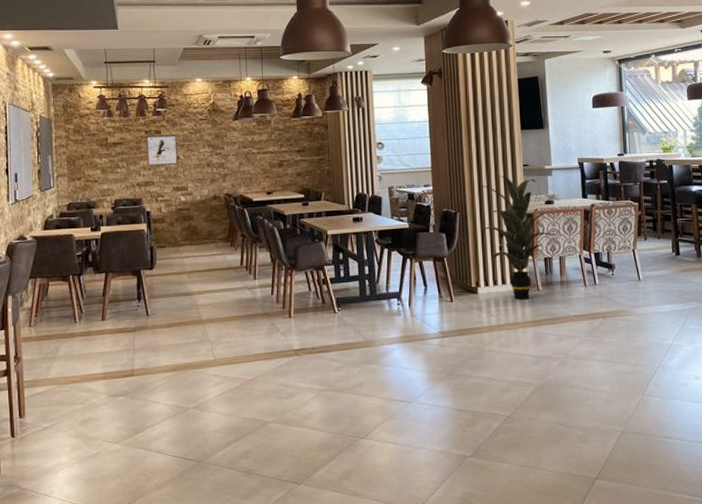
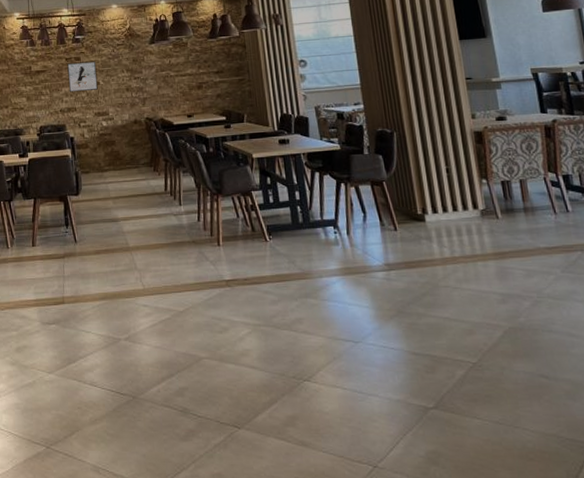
indoor plant: present [480,176,557,300] -> none [418,90,514,229]

